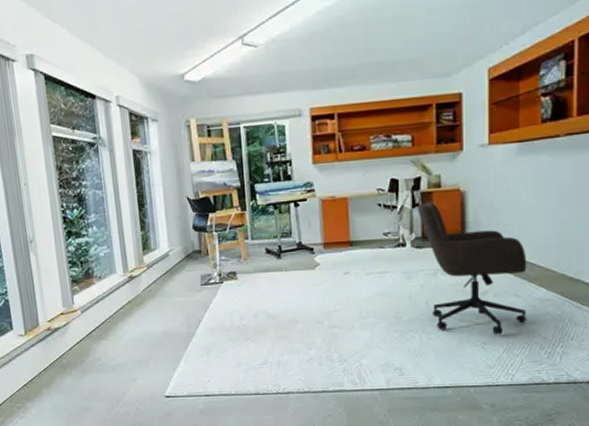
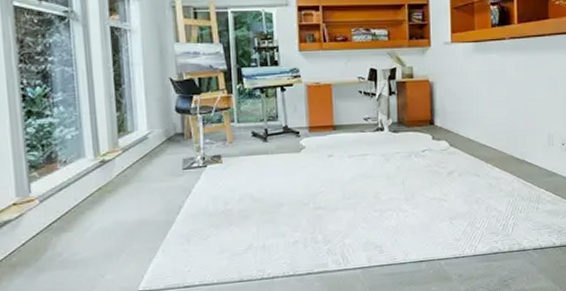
office chair: present [417,202,527,335] -> none [393,91,485,211]

